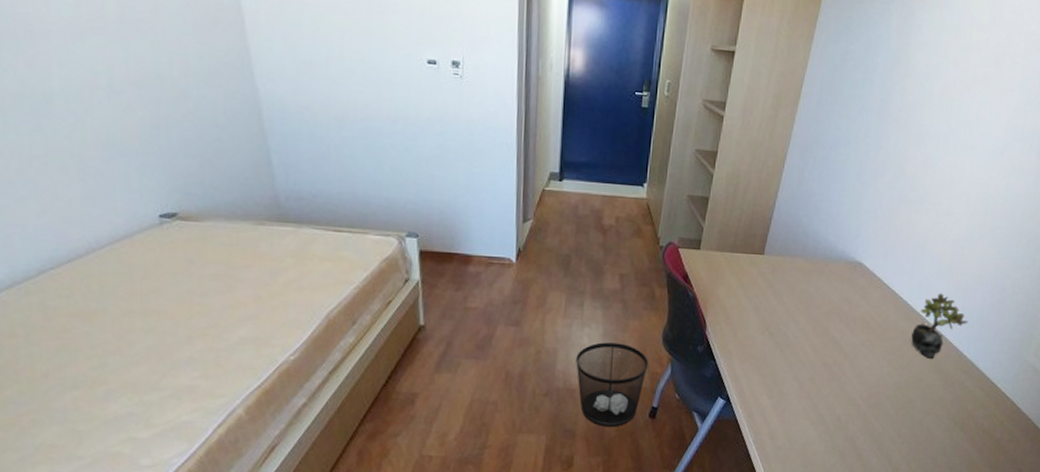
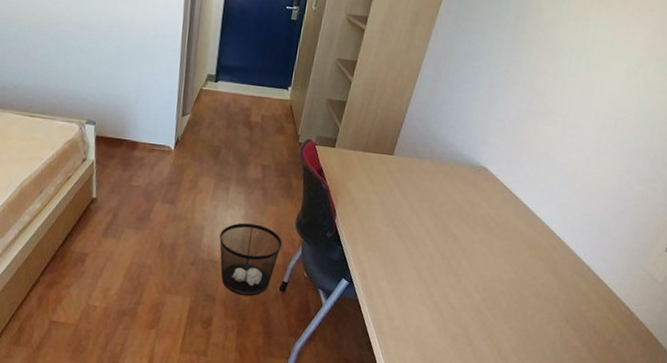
succulent plant: present [911,293,968,358] -> none [529,200,588,260]

